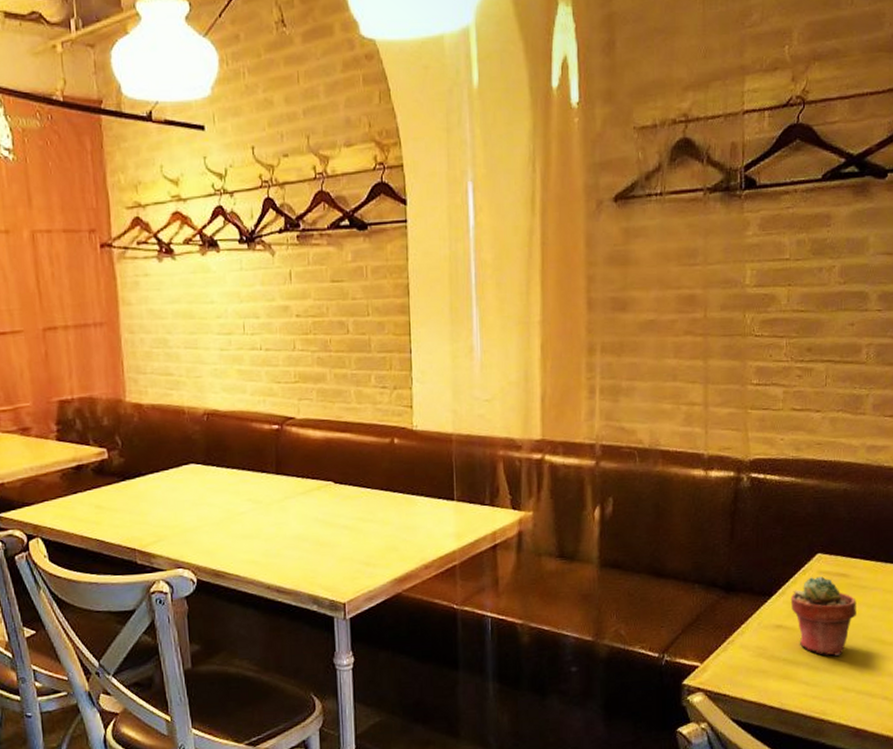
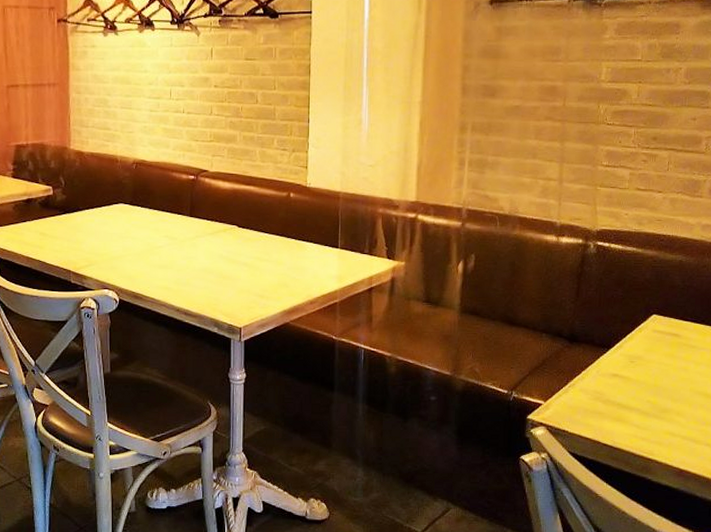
potted succulent: present [790,576,857,657] -> none [626,335,686,405]

